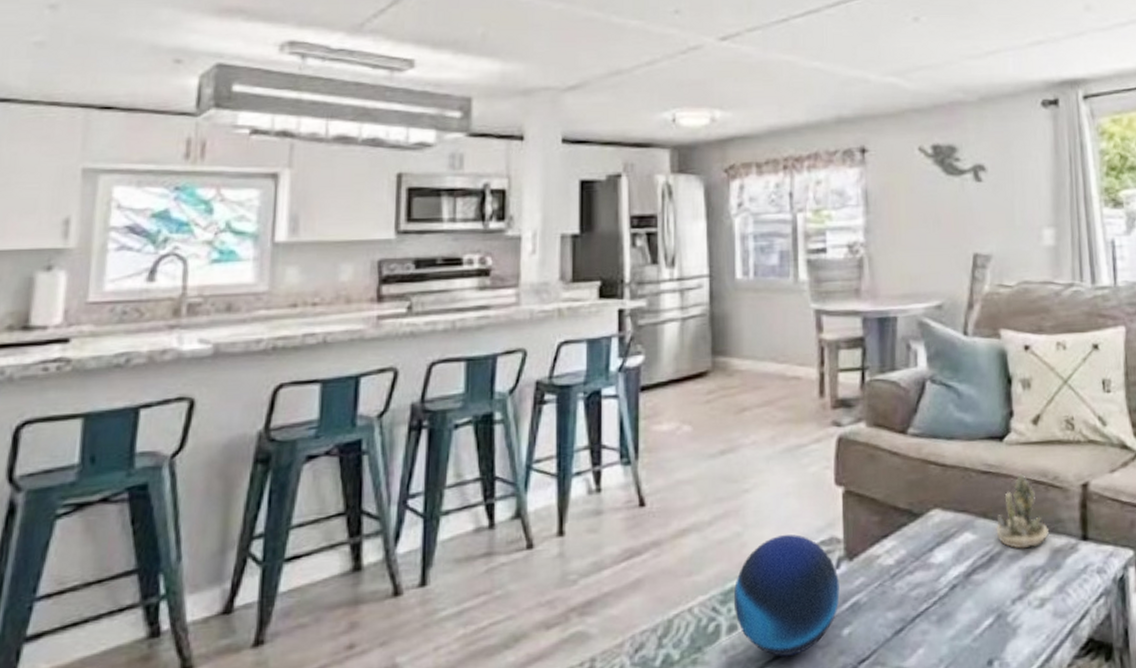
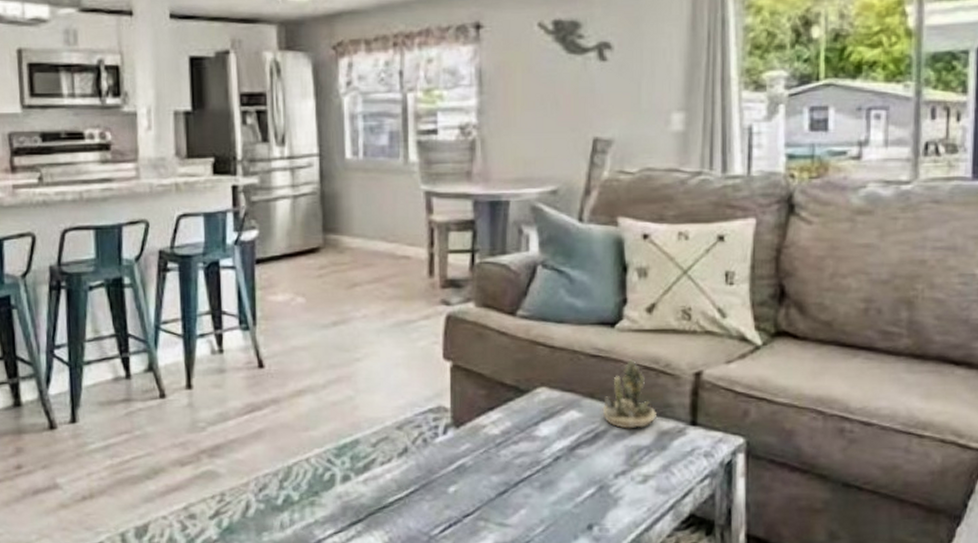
decorative orb: present [733,534,840,656] -> none [346,401,446,505]

